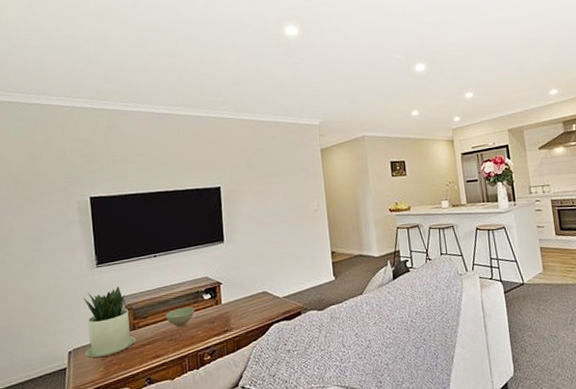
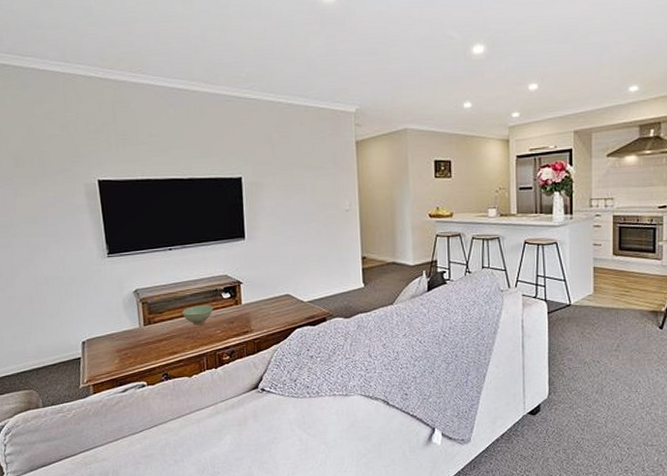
planter: present [83,286,135,358] -> none [95,278,151,350]

